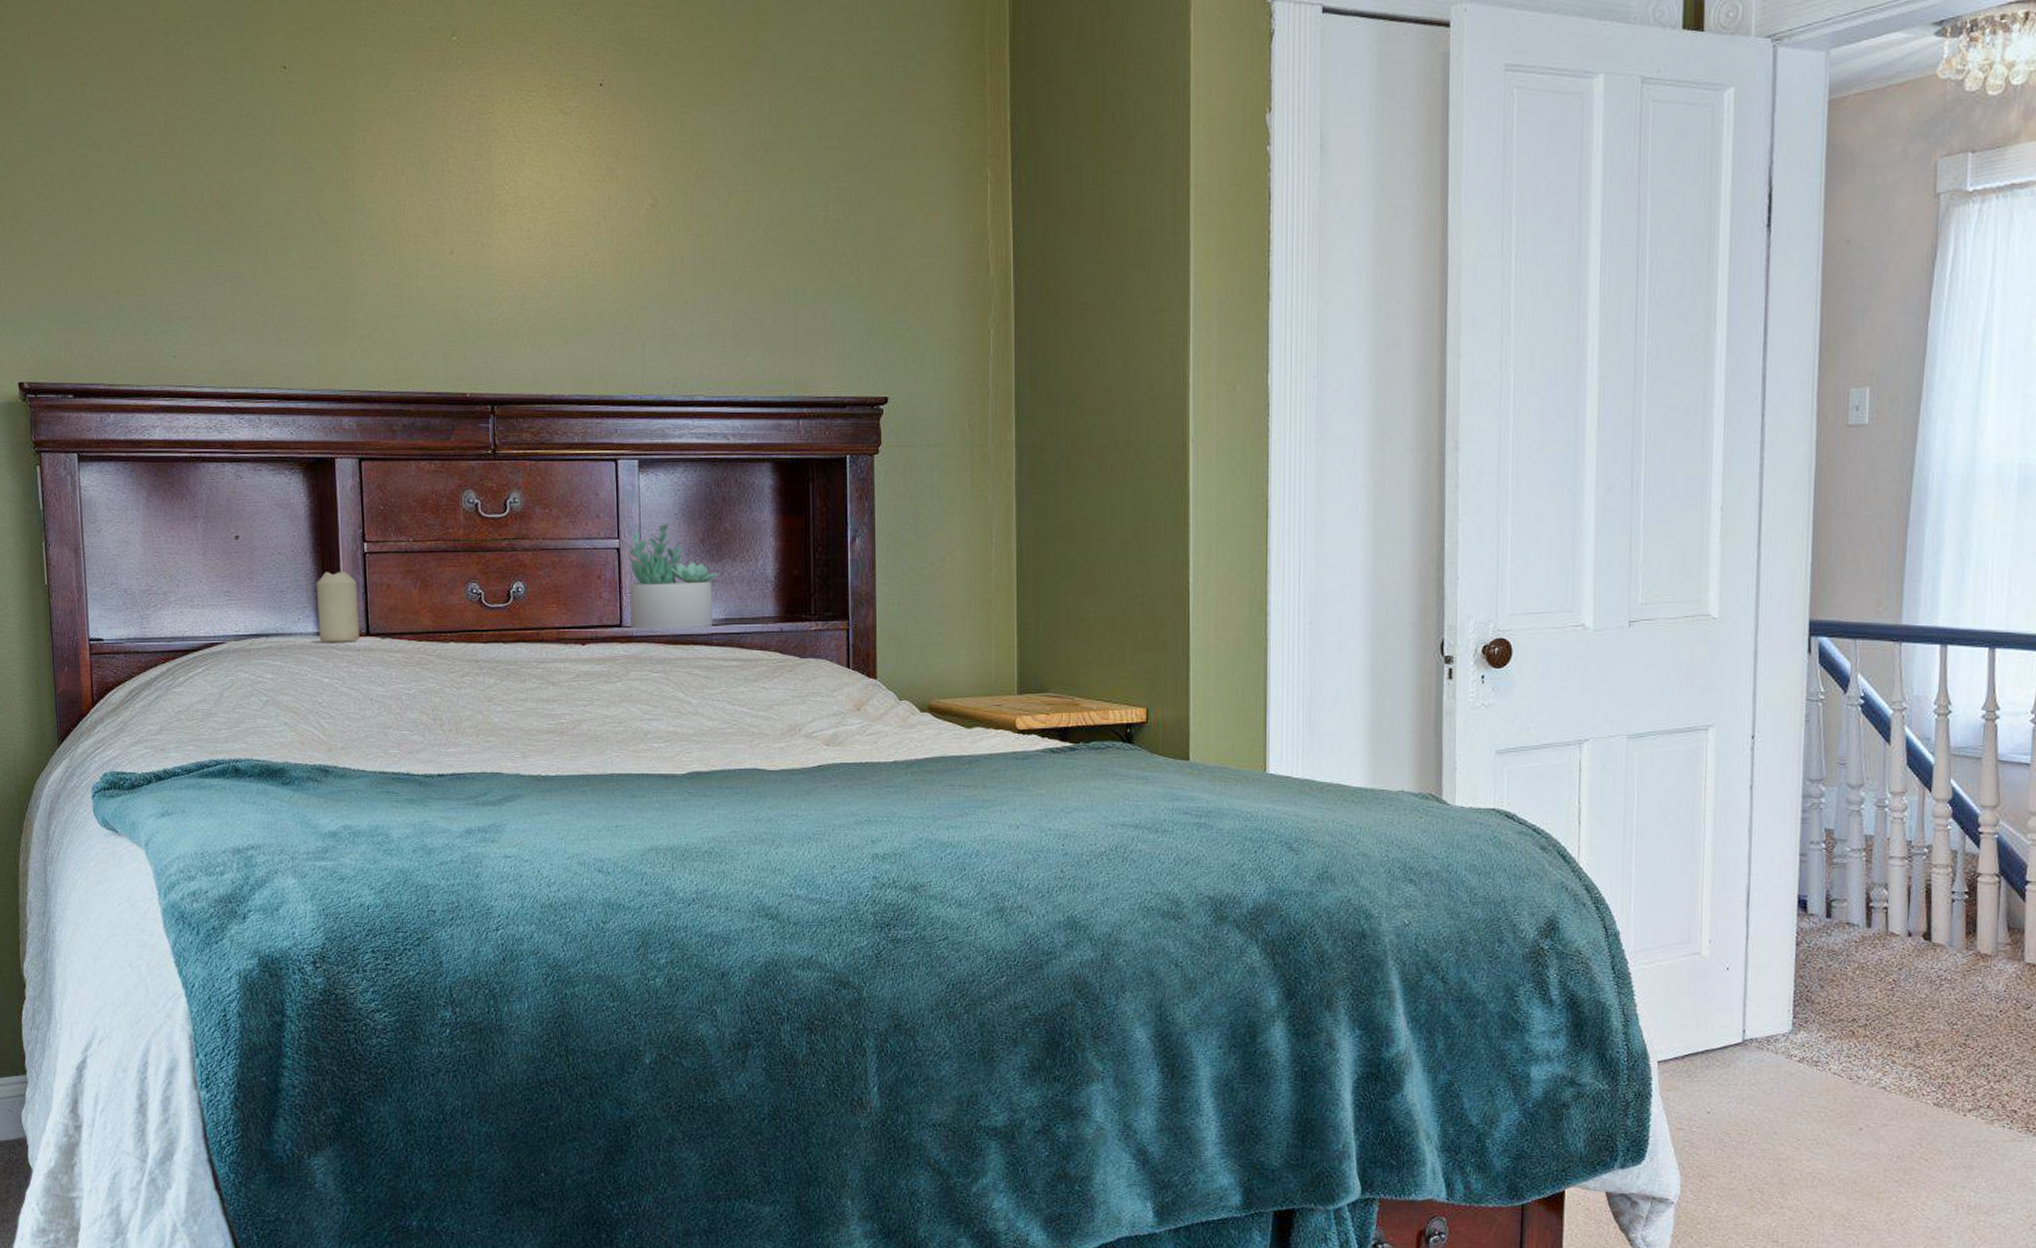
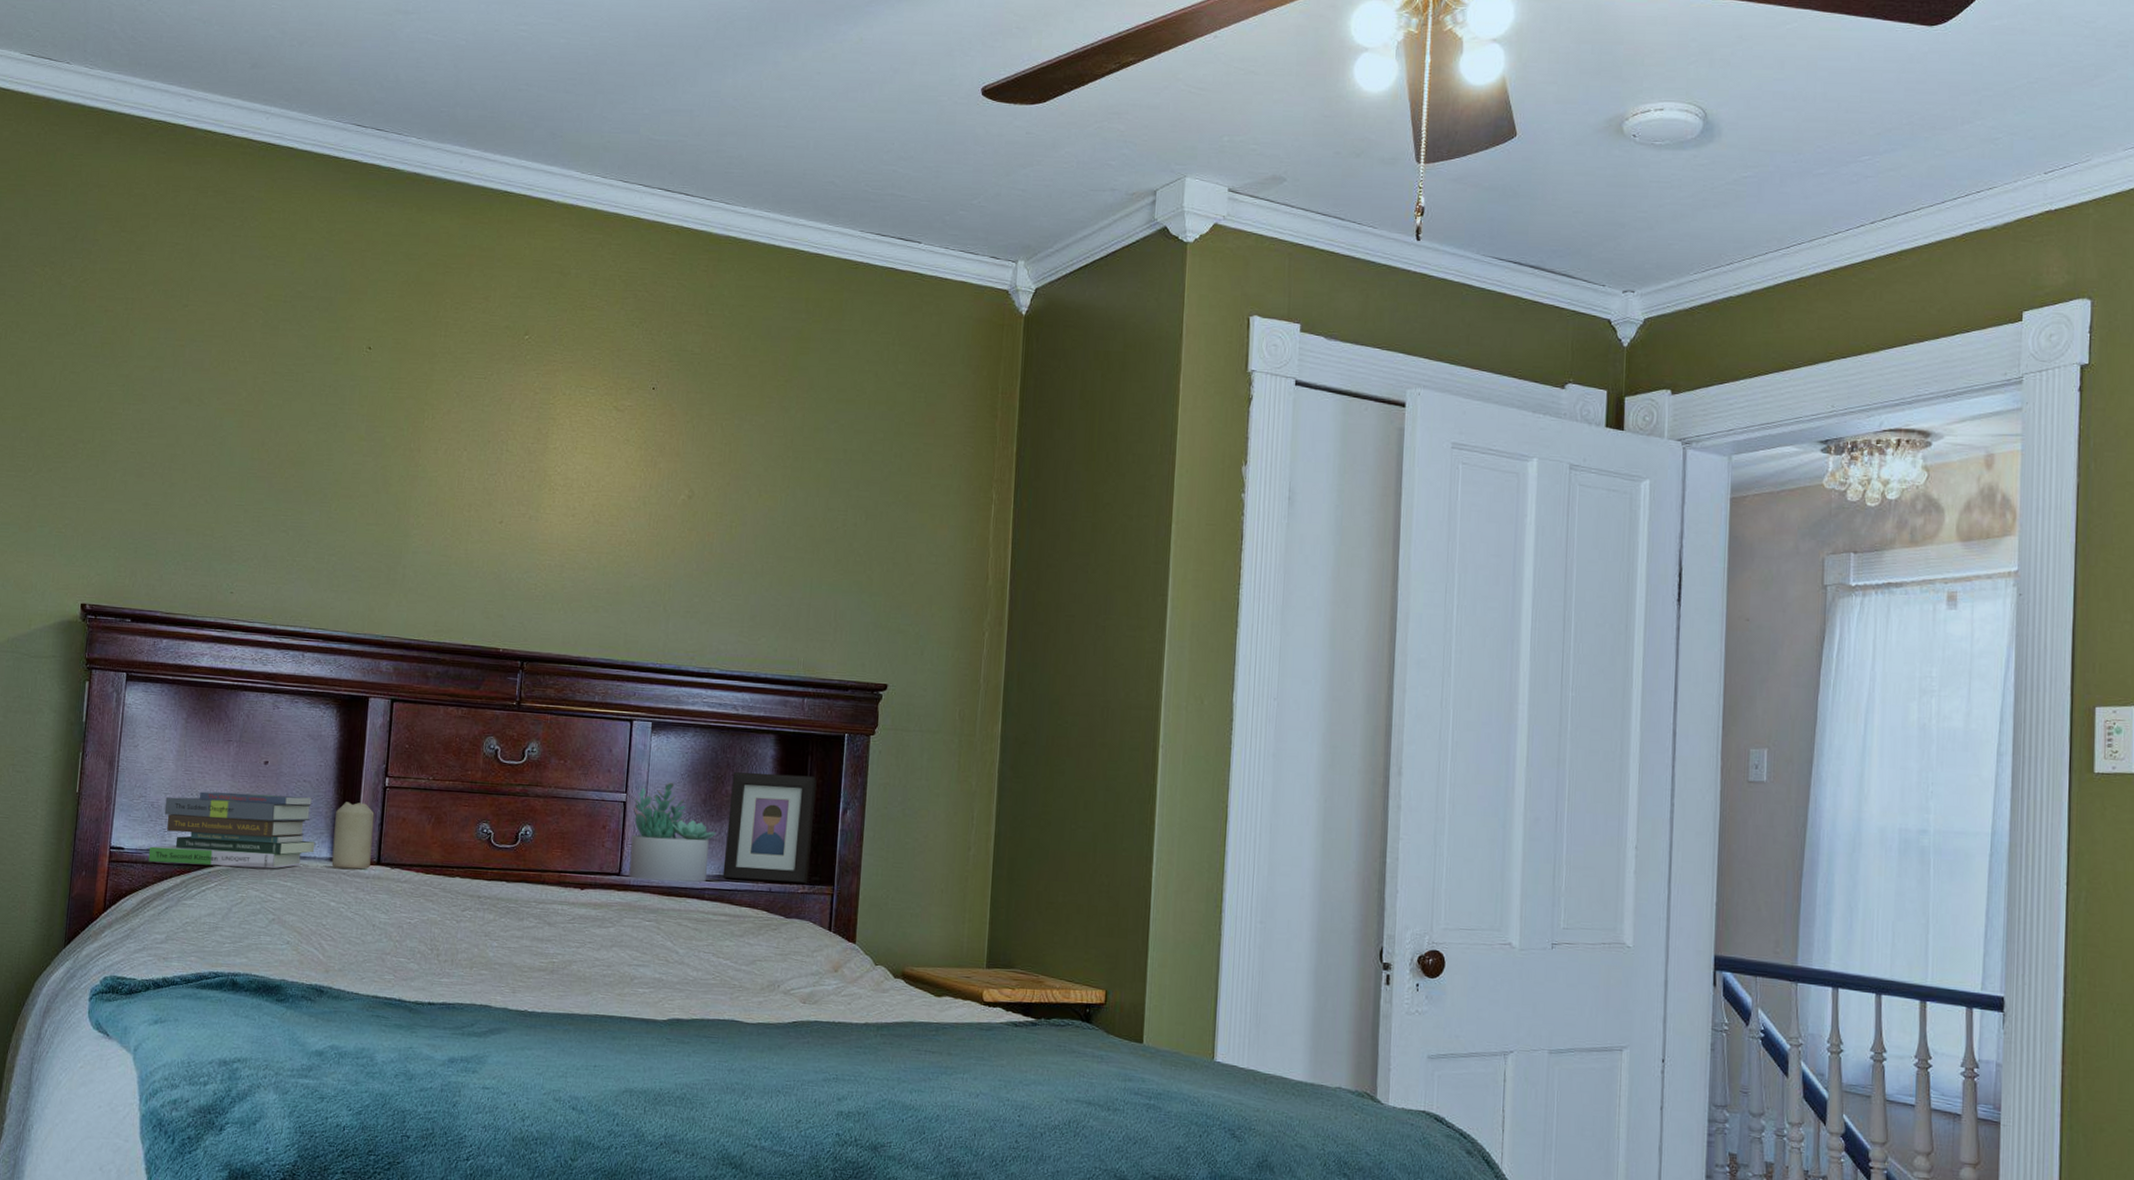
books: none [129,570,300,652] -> present [148,791,315,869]
picture frame: none [729,504,821,623] -> present [722,772,817,885]

